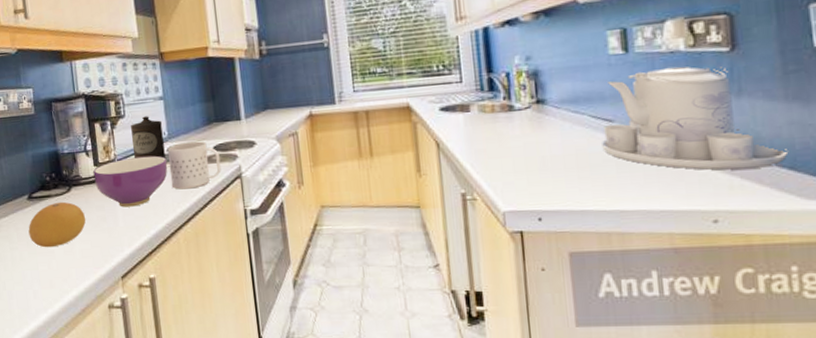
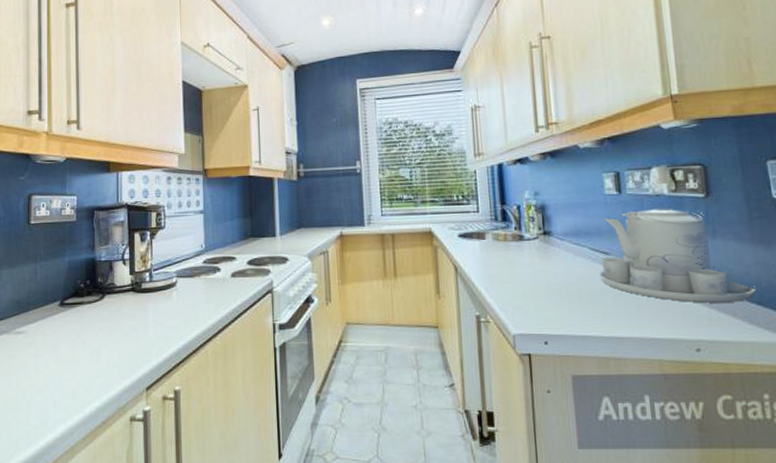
fruit: present [28,201,86,248] -> none [56,309,116,356]
bowl: present [93,155,168,207] -> none [128,267,202,317]
canister: present [130,116,166,159] -> none [169,228,201,270]
mug: present [167,141,221,190] -> none [203,255,254,302]

